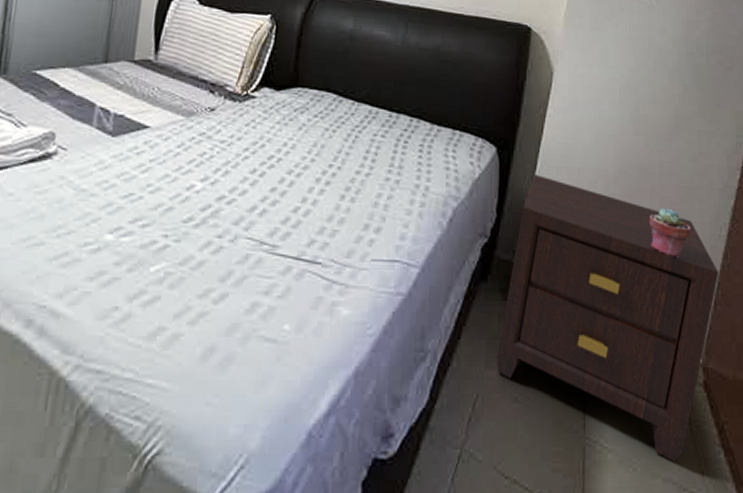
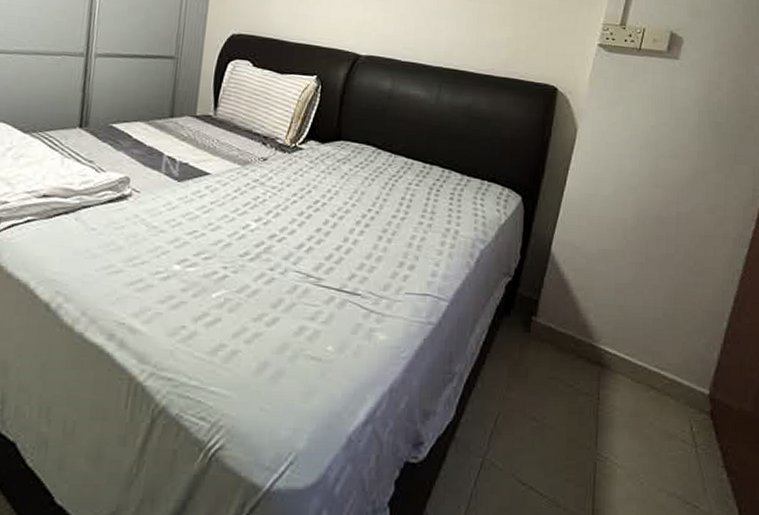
nightstand: present [496,173,719,462] -> none [517,221,730,479]
potted succulent: present [649,208,691,259] -> none [664,254,704,301]

